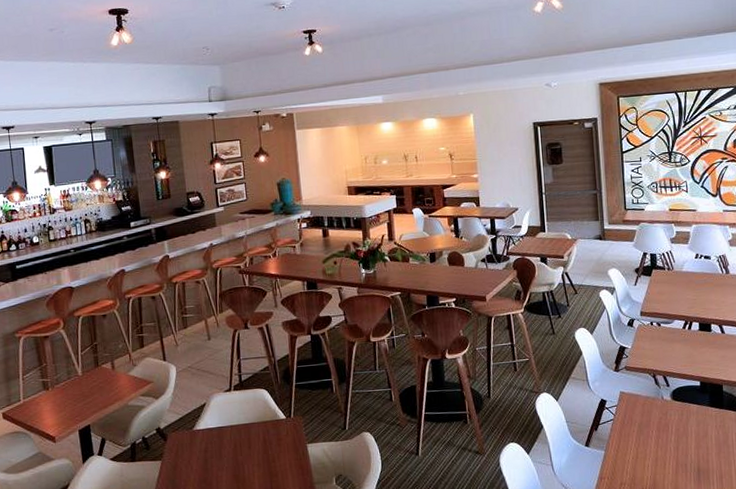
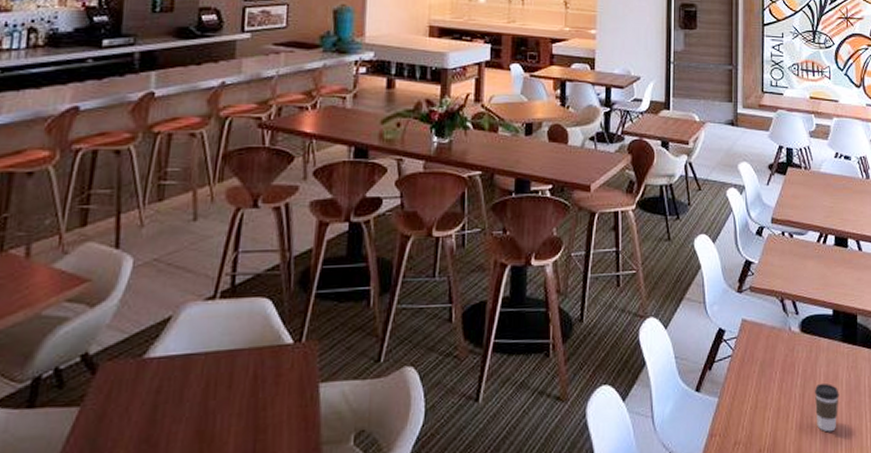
coffee cup: none [687,438,710,476] -> present [814,383,839,432]

